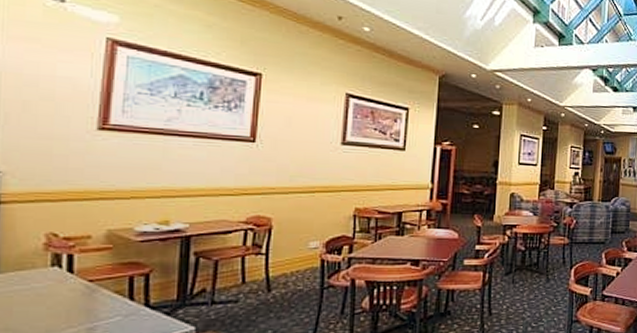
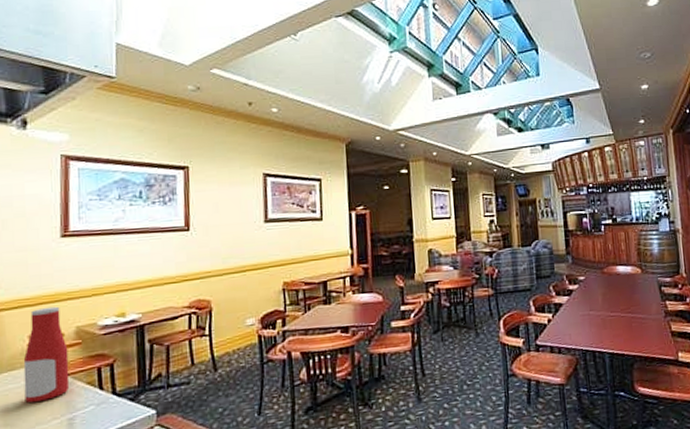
bottle: none [34,204,95,308] -> present [23,306,70,404]

